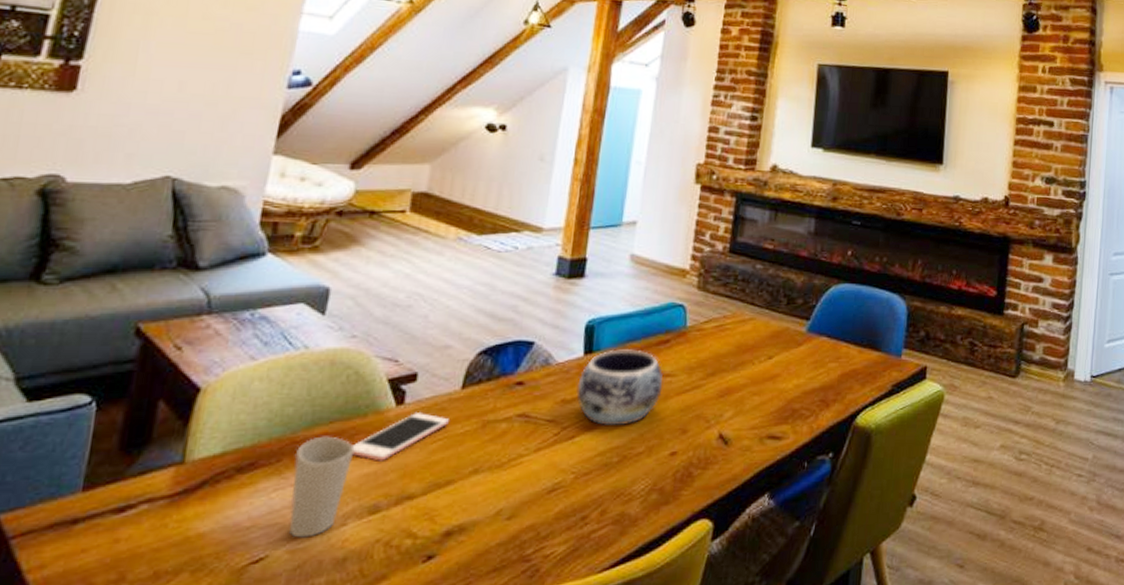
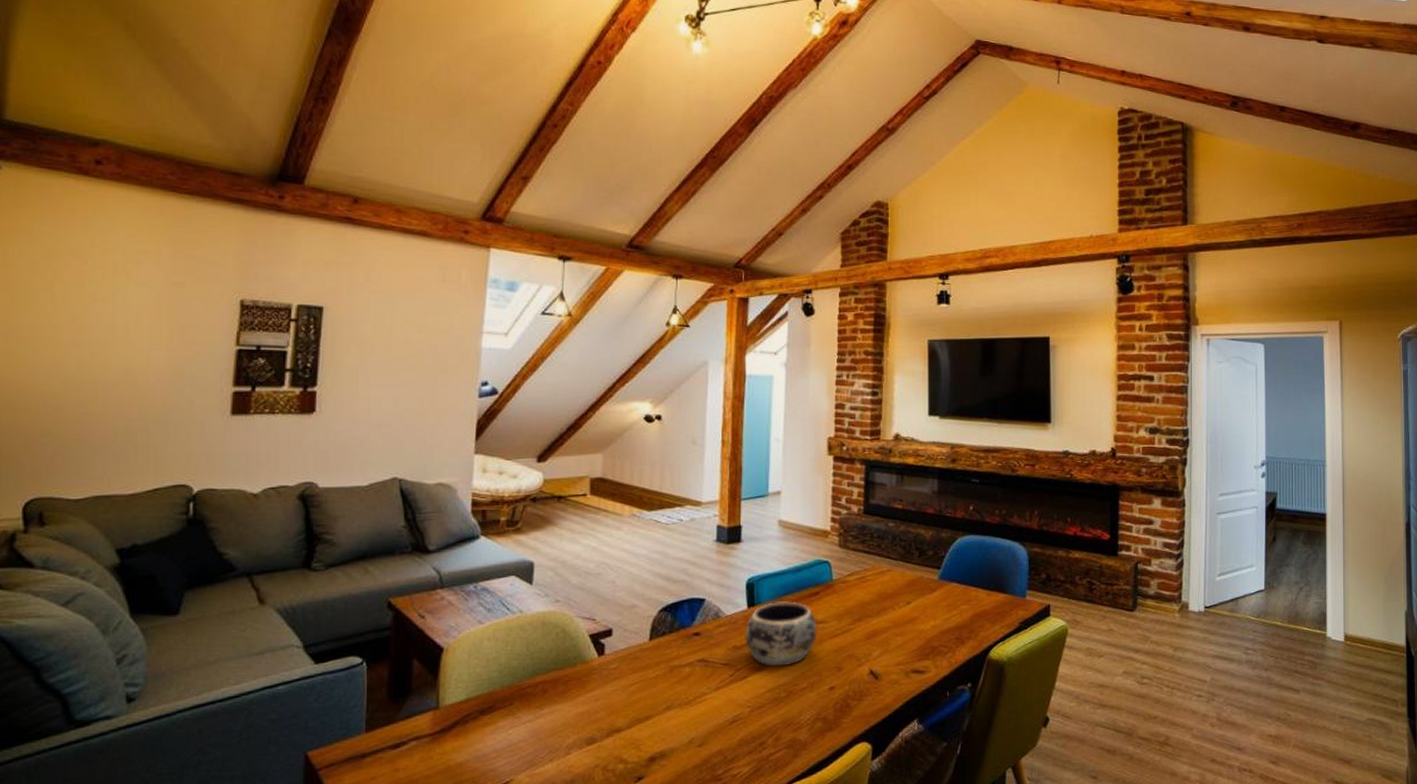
cup: present [289,436,355,538] -> none [523,683,570,765]
cell phone: present [352,413,449,461] -> none [567,661,642,702]

